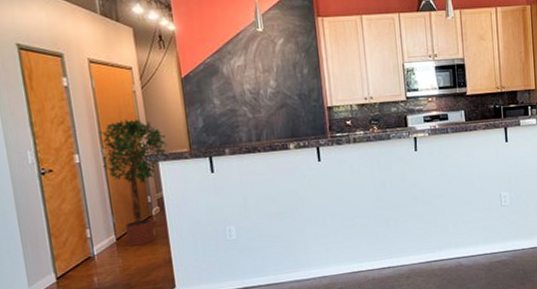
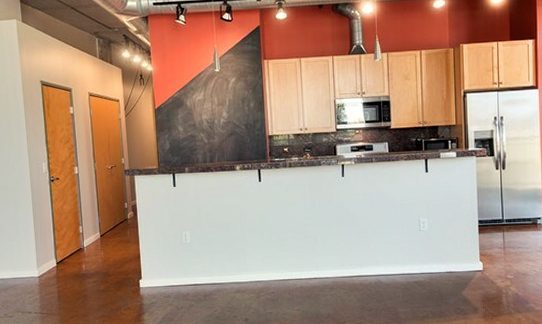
potted tree: present [98,119,167,246] -> none [92,141,142,242]

